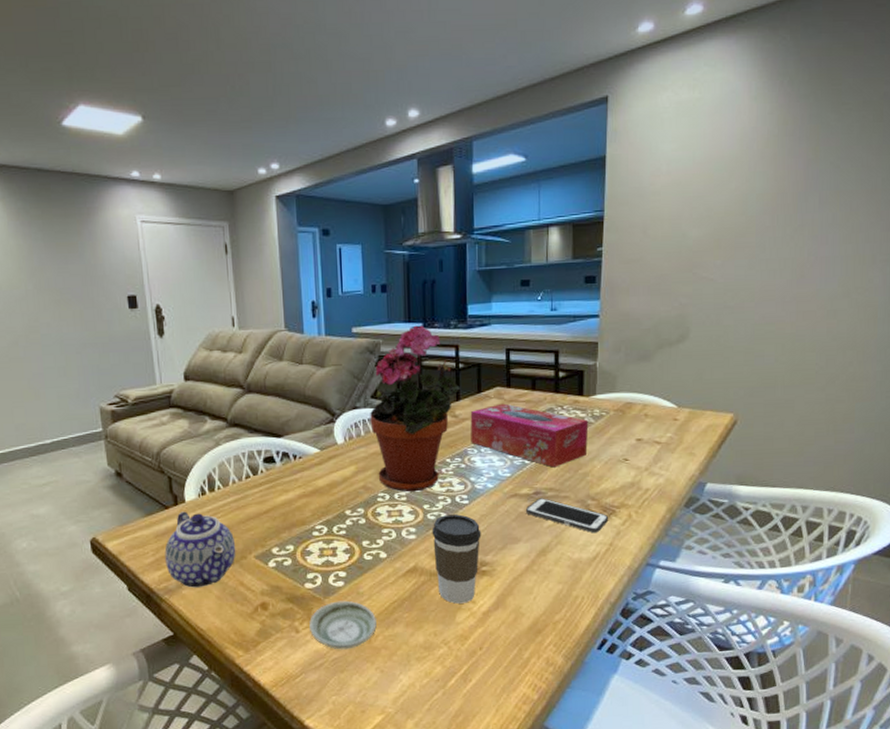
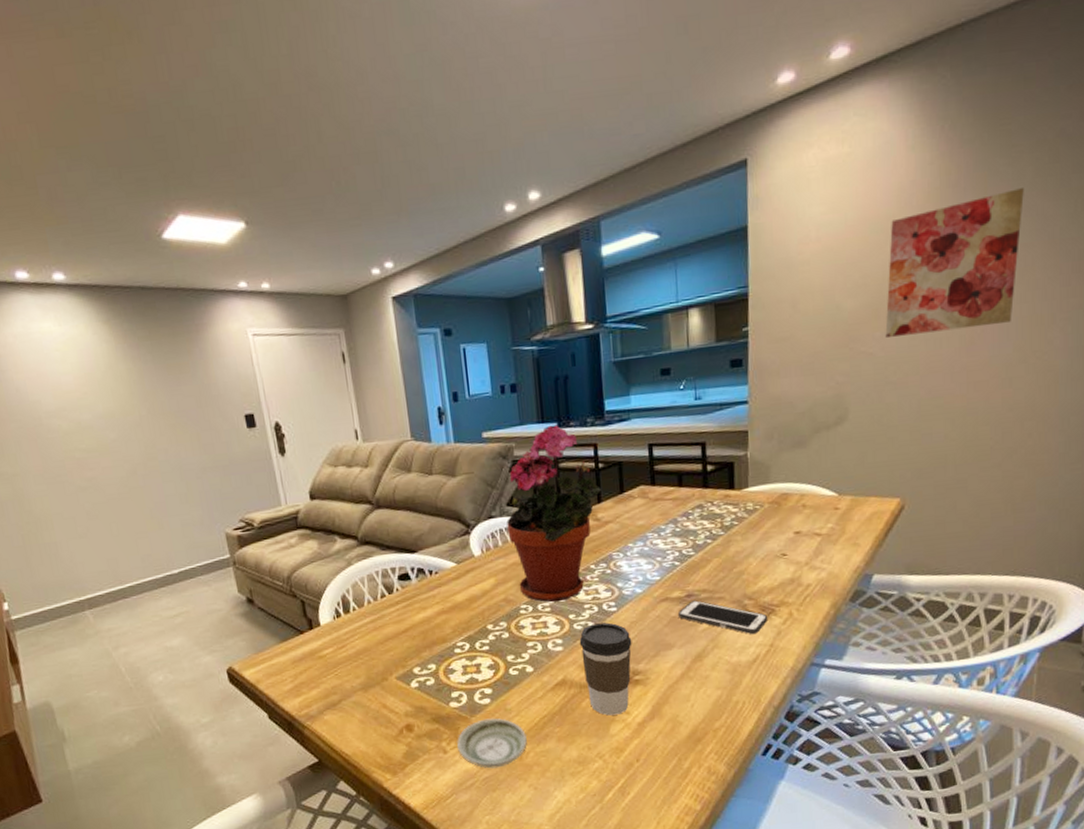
teapot: present [164,511,236,588] -> none [303,635,377,713]
tissue box: present [470,403,589,468] -> none [613,502,742,568]
wall art: none [725,141,851,266] -> present [885,188,1024,337]

